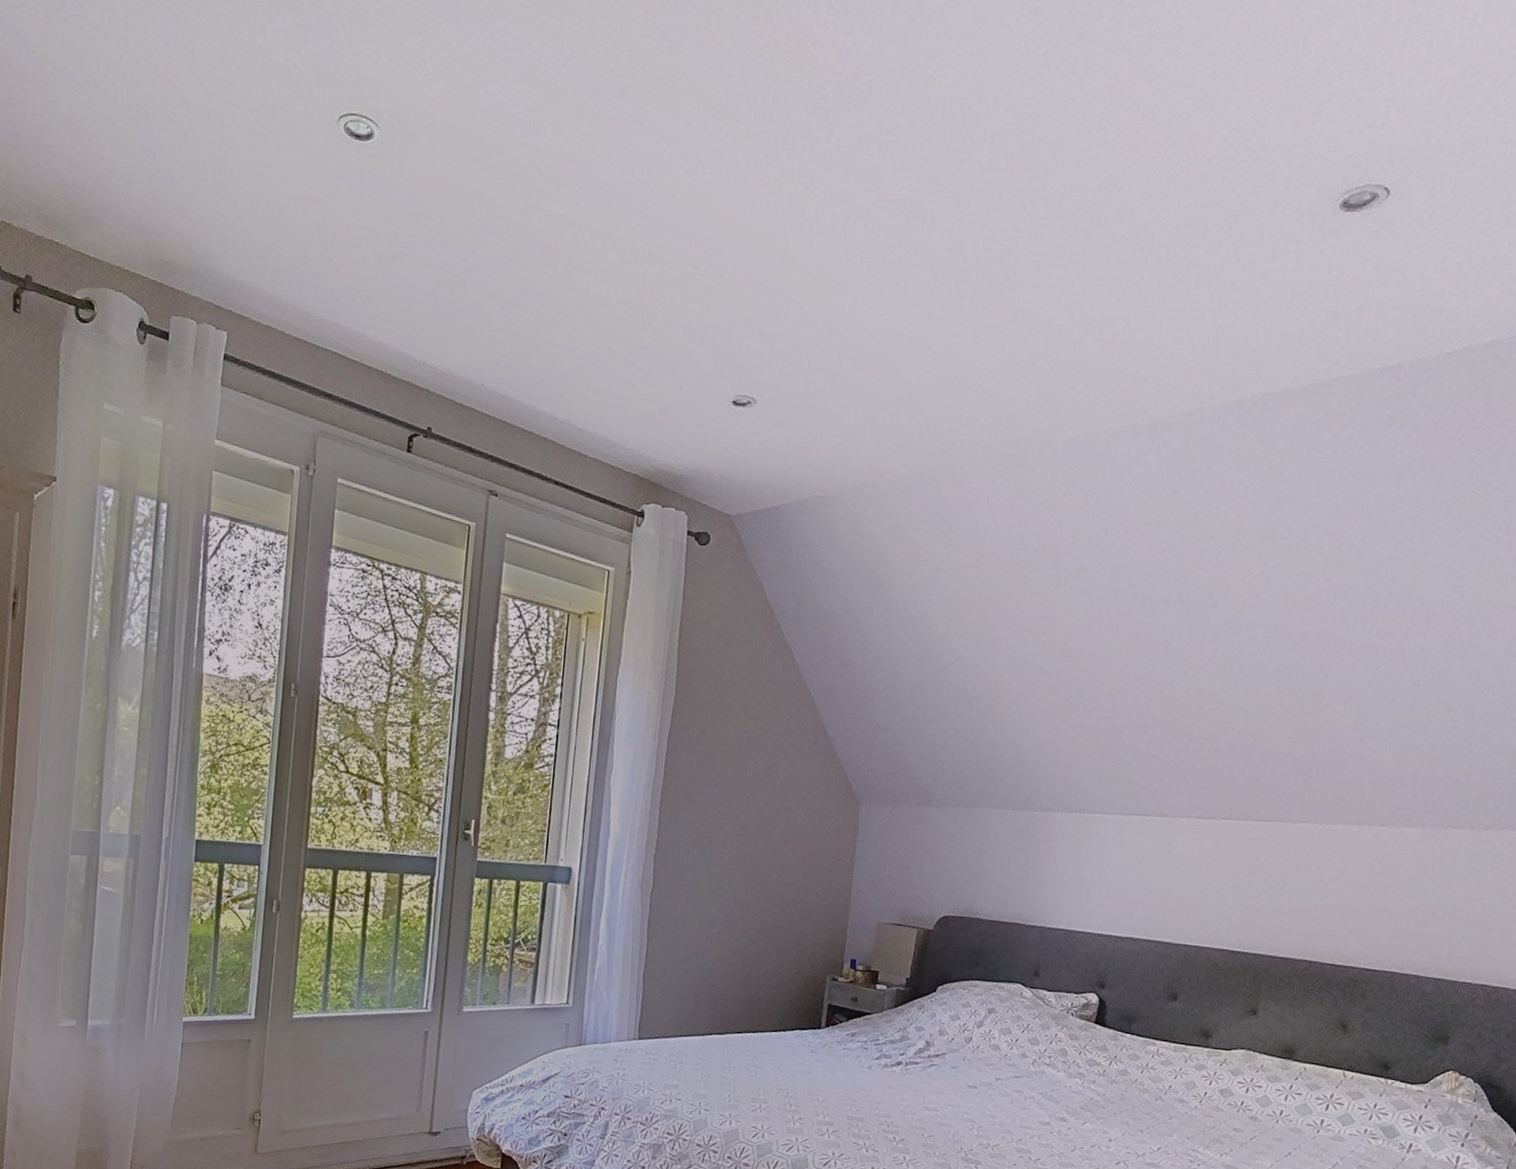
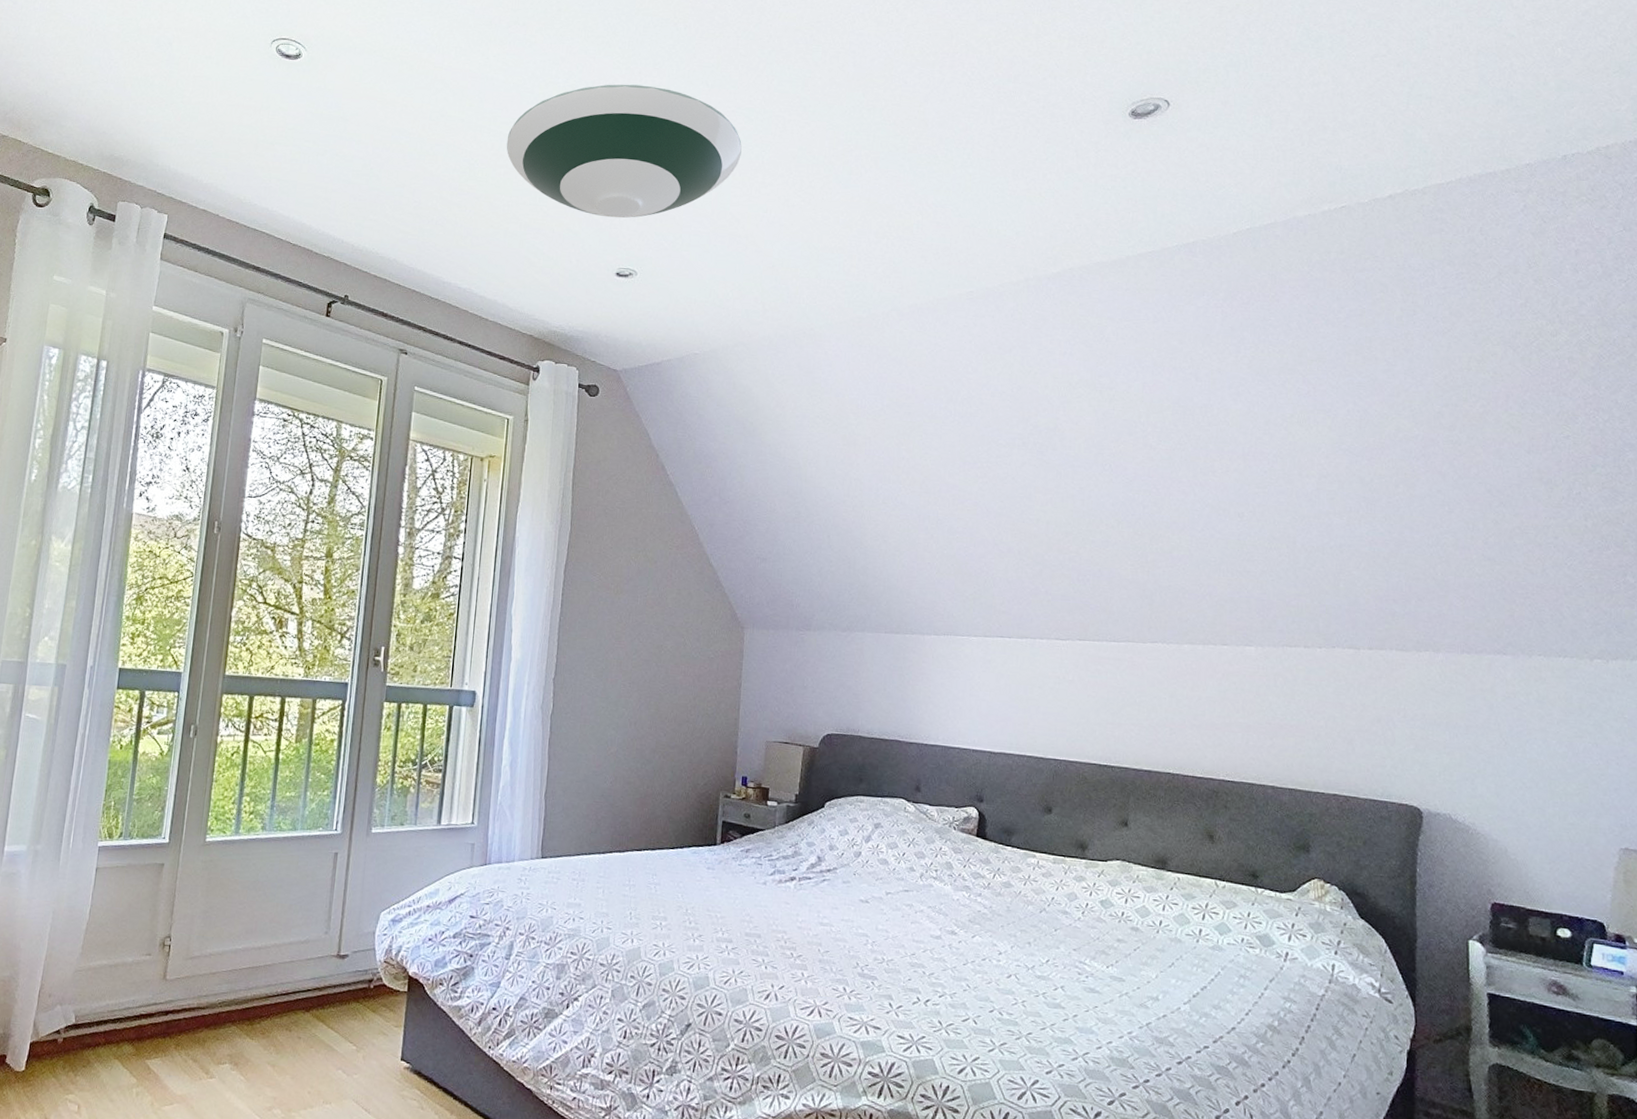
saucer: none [610,169,882,336] -> present [506,84,742,218]

